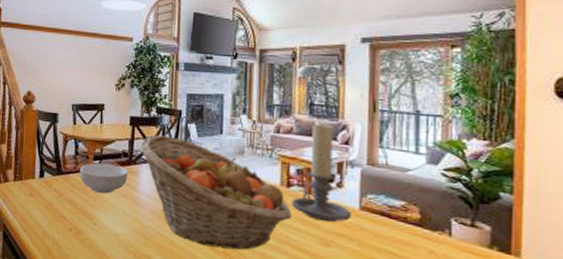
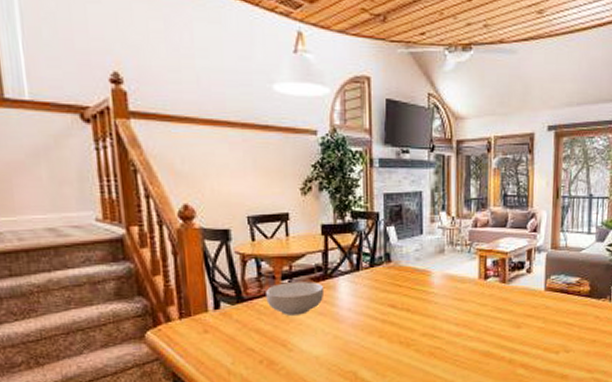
fruit basket: present [141,135,292,250] -> none [336,242,490,350]
candle holder: present [291,123,351,223] -> none [488,214,538,307]

